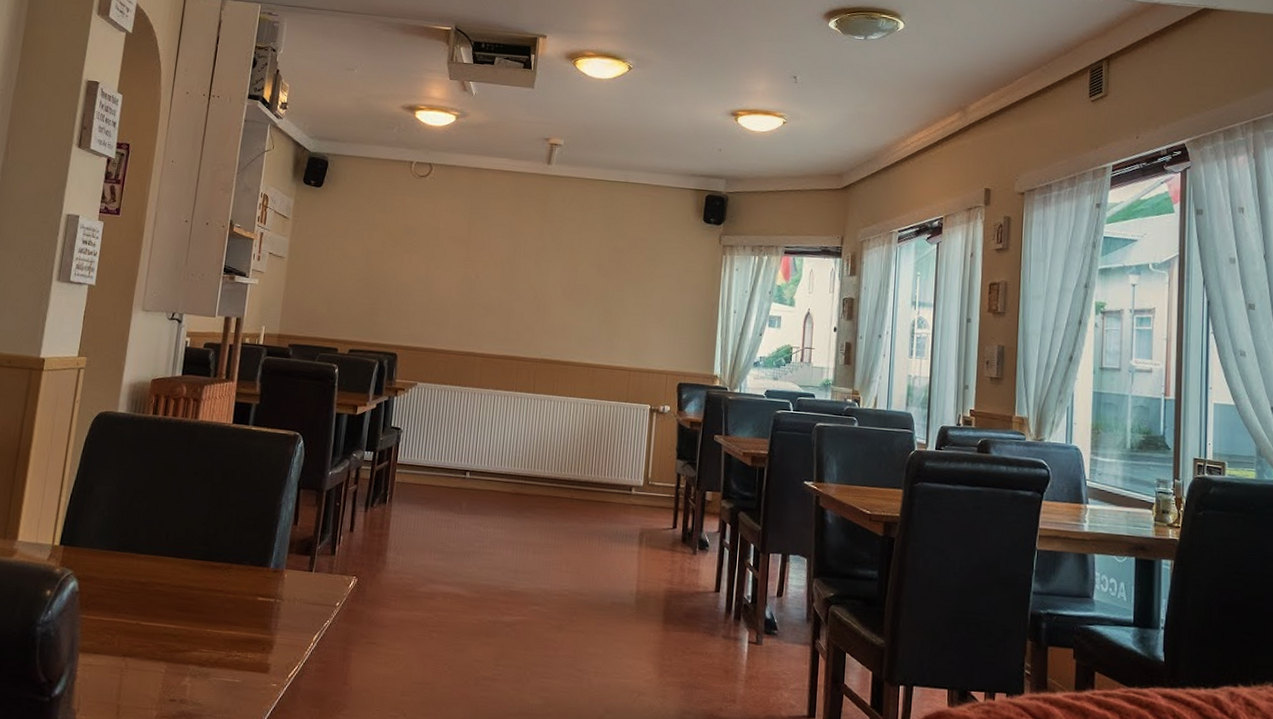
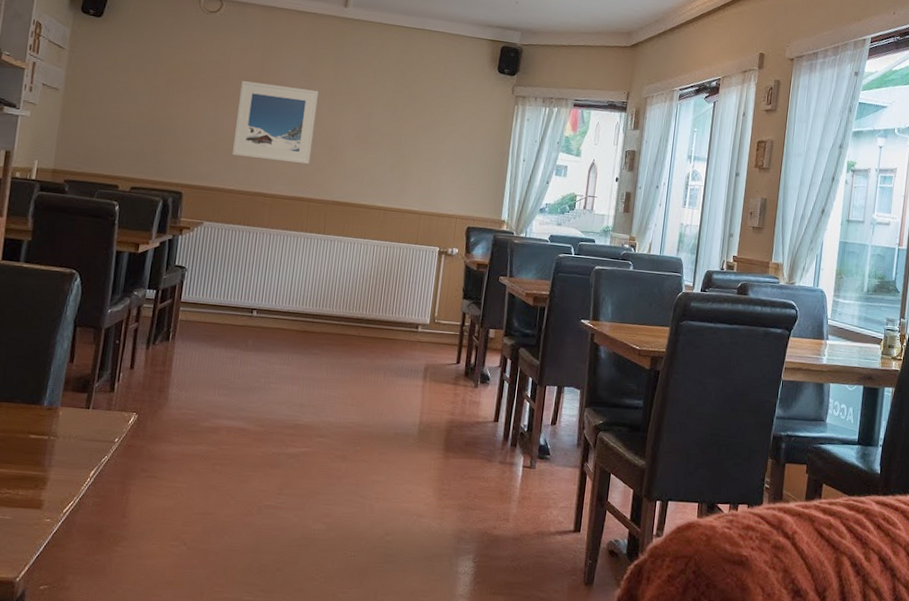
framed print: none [444,242,525,323] -> present [232,81,319,165]

